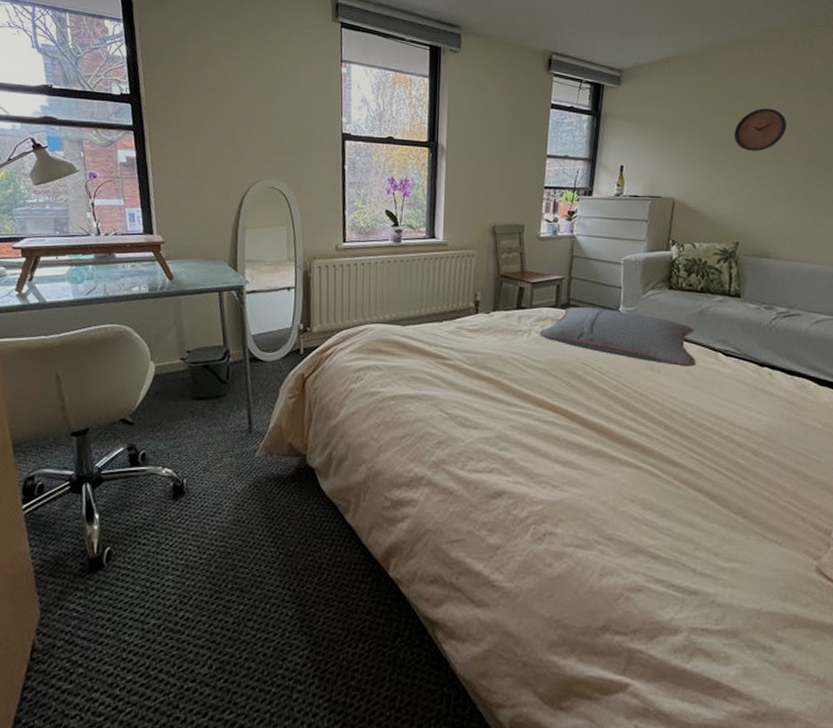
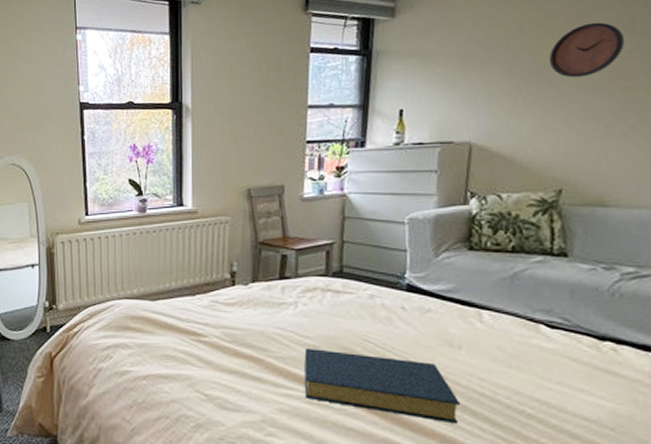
hardback book: none [533,371,658,437] -> present [304,348,461,425]
pillow: present [539,307,696,367] -> none [307,275,510,341]

